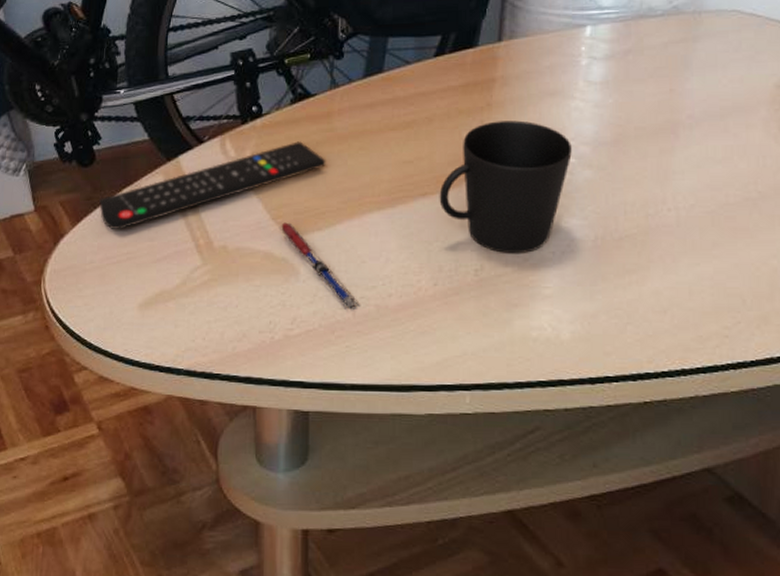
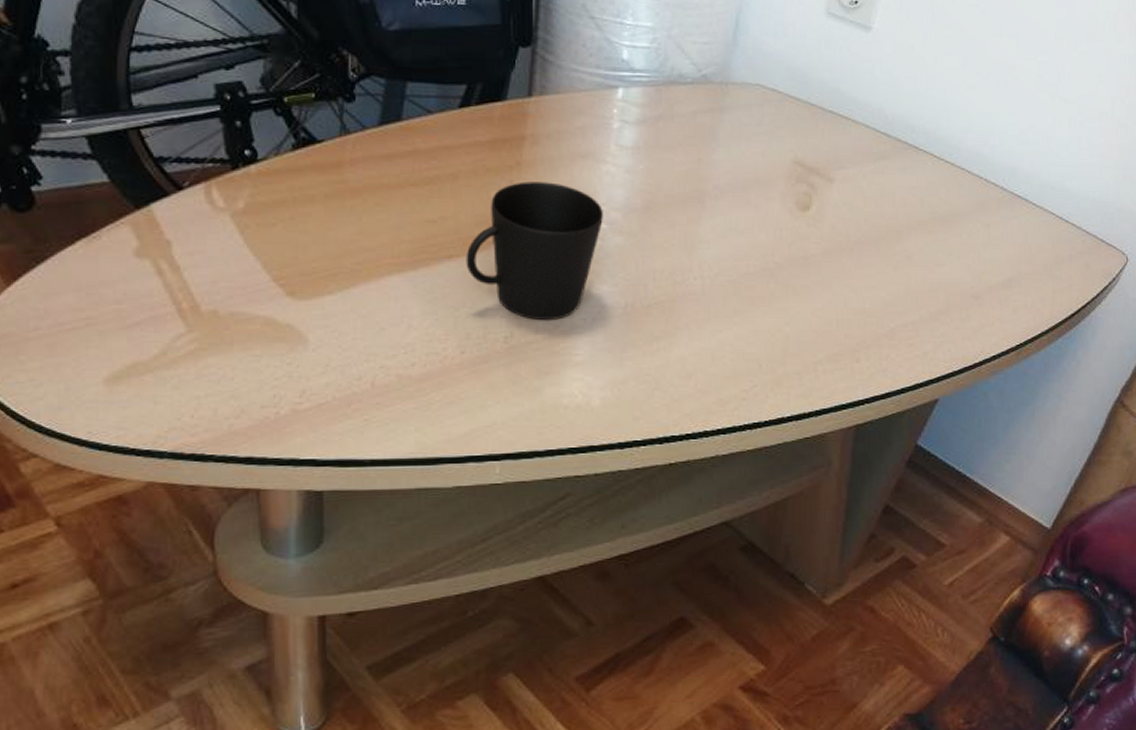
remote control: present [99,141,326,230] -> none [44,193,337,291]
pen: present [278,222,360,310] -> none [281,284,379,380]

